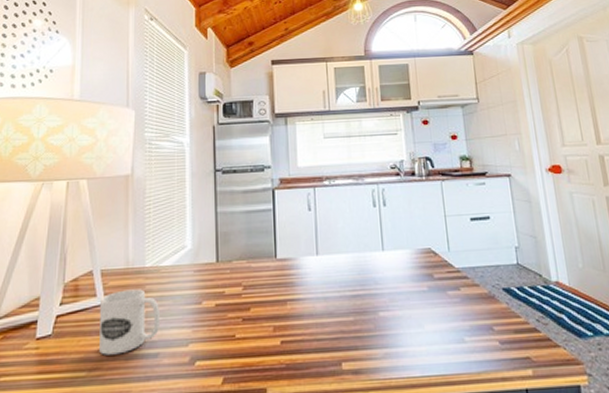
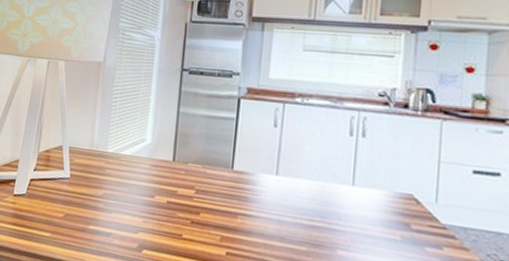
mug: present [99,289,159,355] -> none [62,168,116,226]

